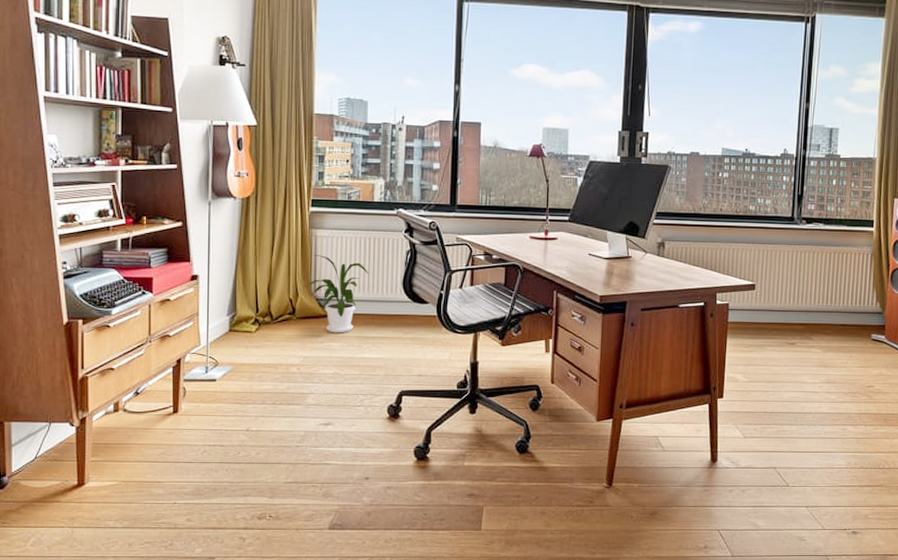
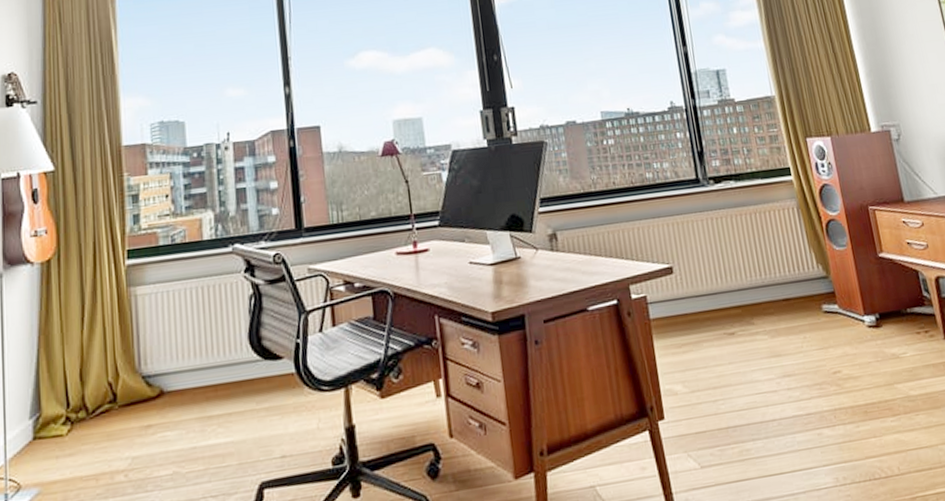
house plant: present [305,255,368,333] -> none [127,318,205,419]

